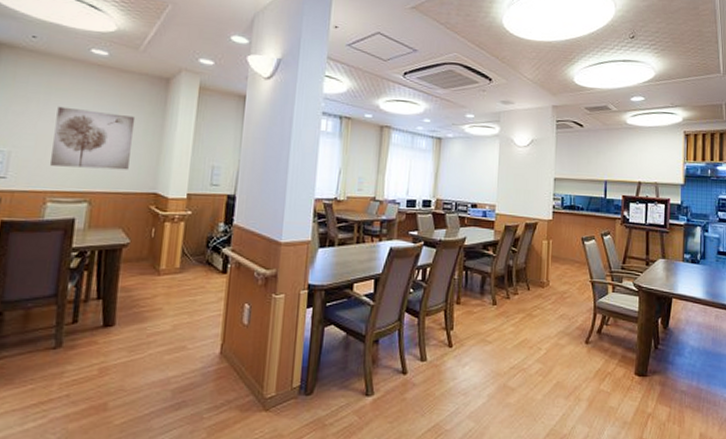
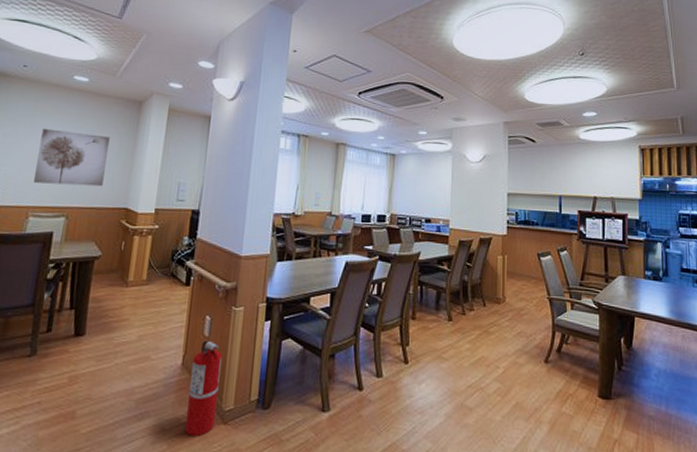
fire extinguisher: none [224,328,262,423] -> present [184,340,222,436]

